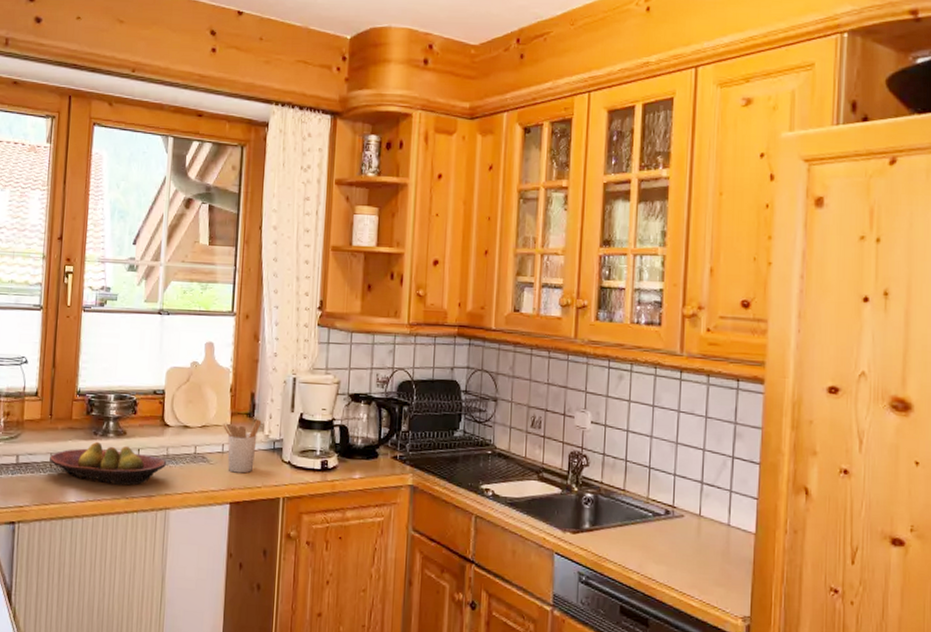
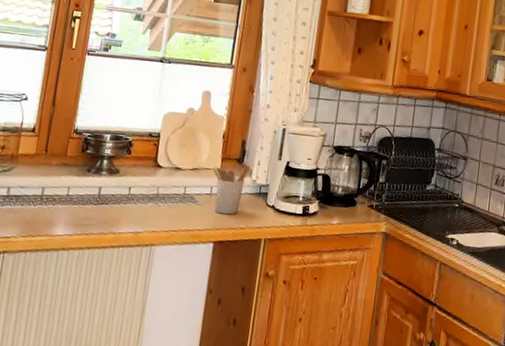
fruit bowl: present [50,441,167,486] -> none [41,178,157,222]

